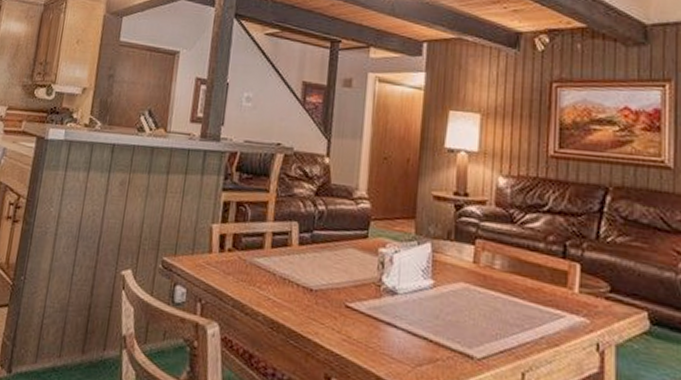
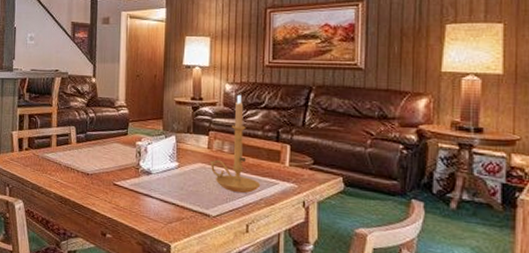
candle holder: none [475,191,542,328] -> present [210,94,261,193]

